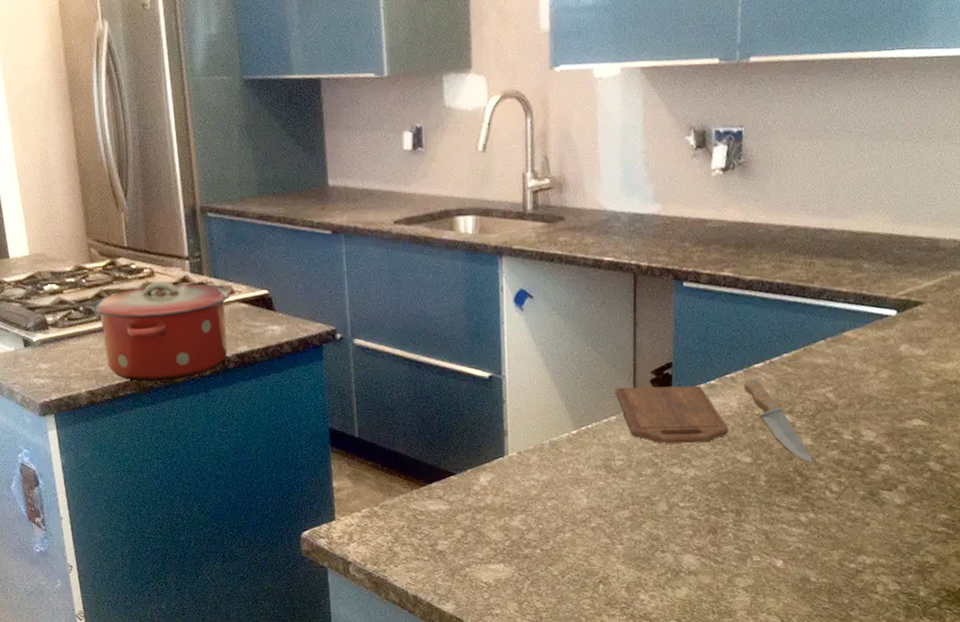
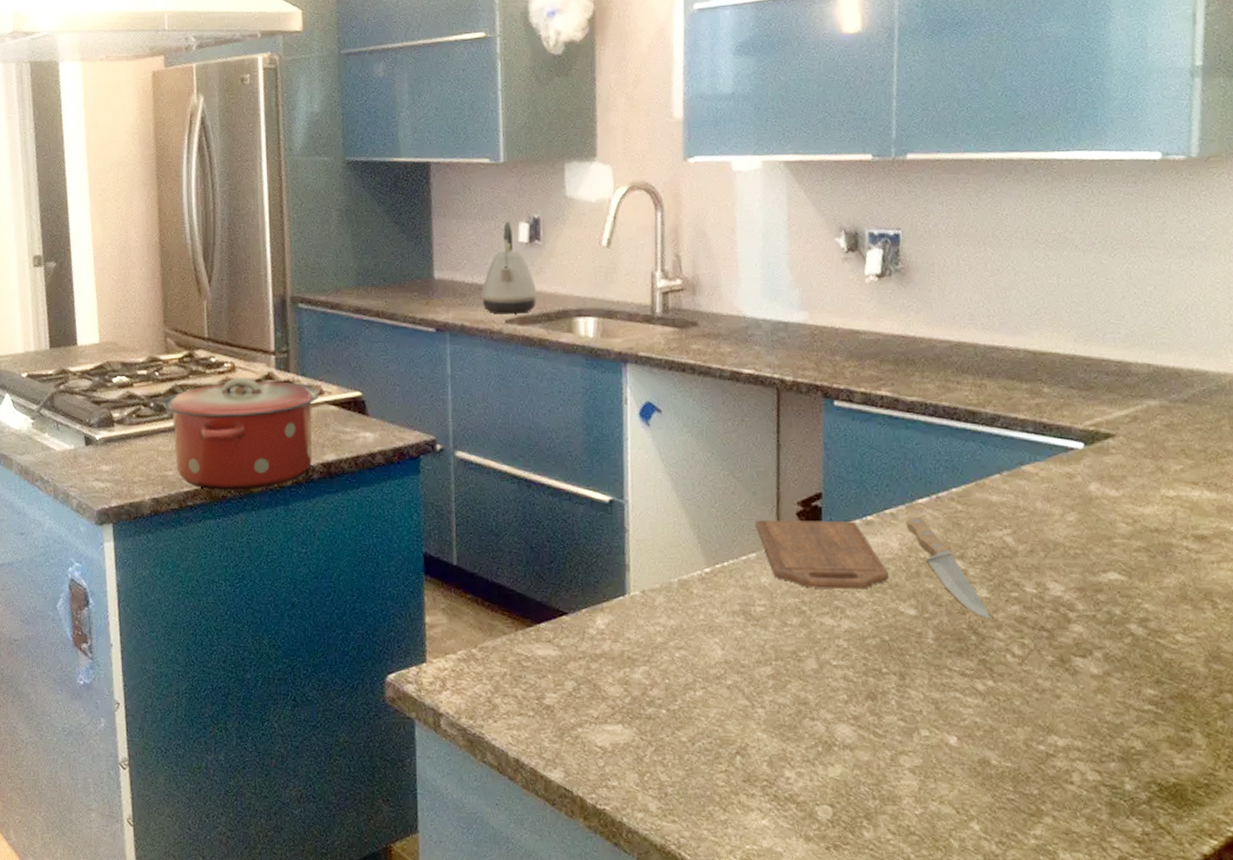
kettle: none [371,131,422,216] -> present [480,222,537,314]

